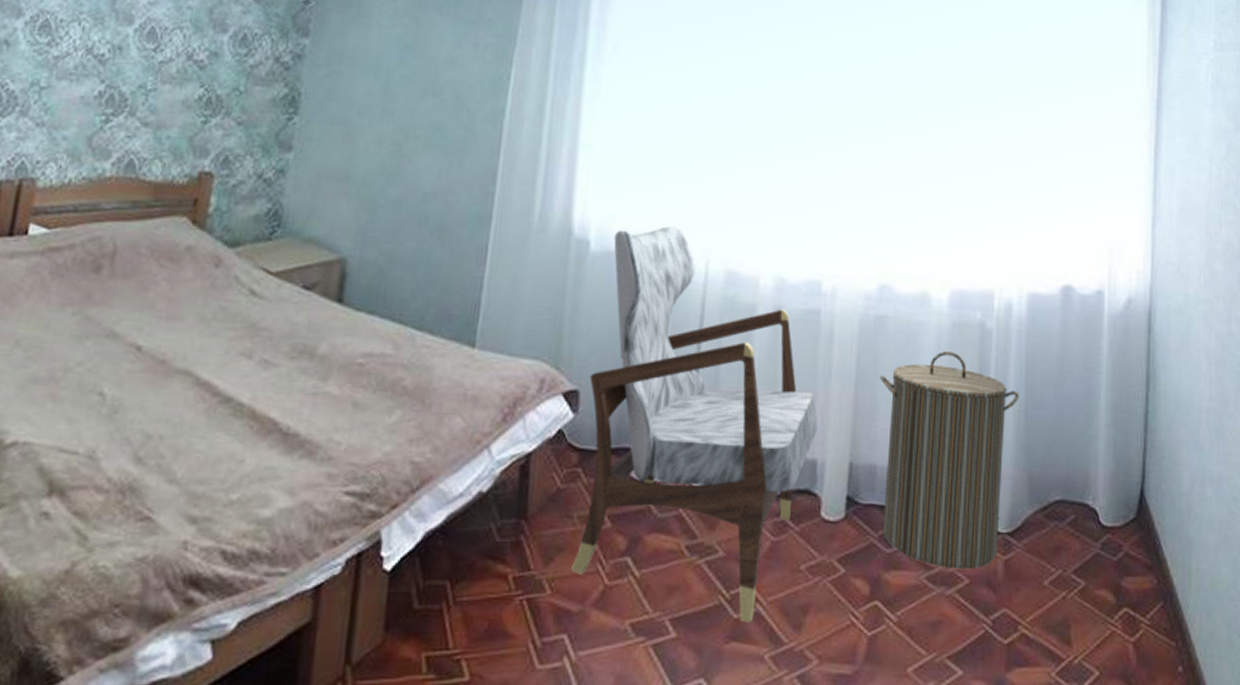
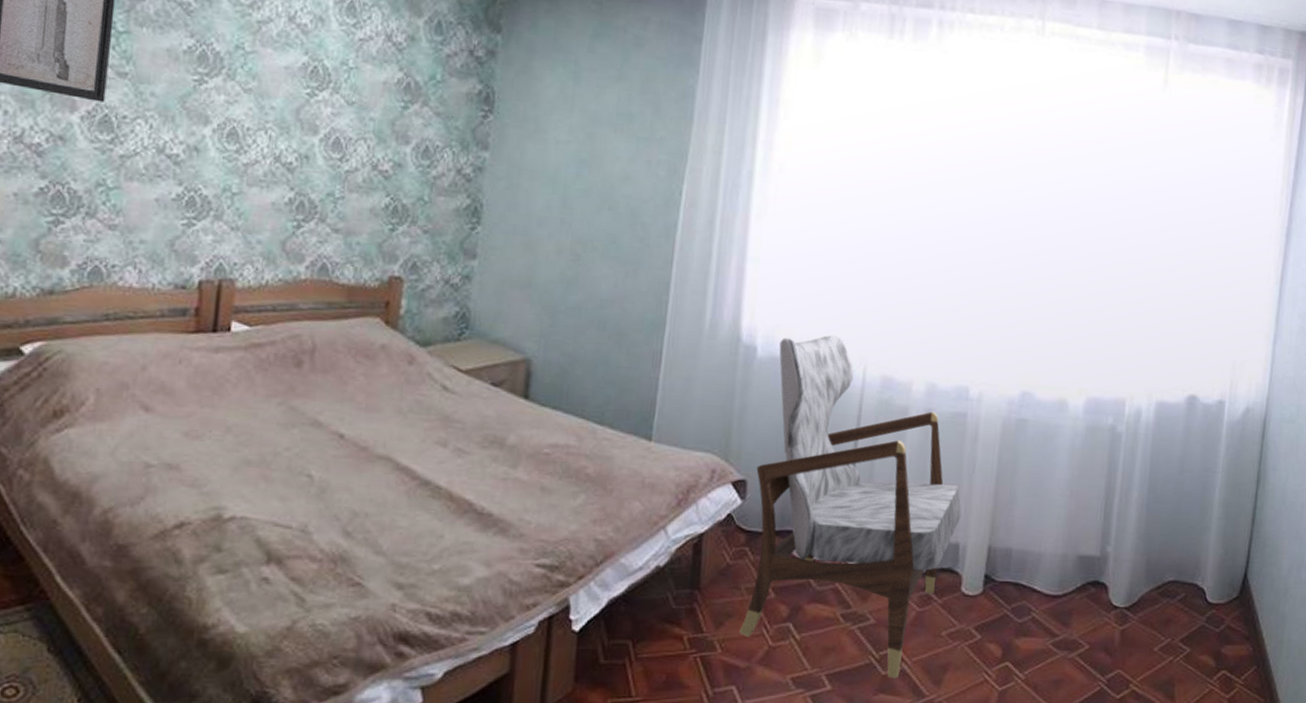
laundry hamper: present [880,351,1019,570] -> none [1015,451,1143,637]

